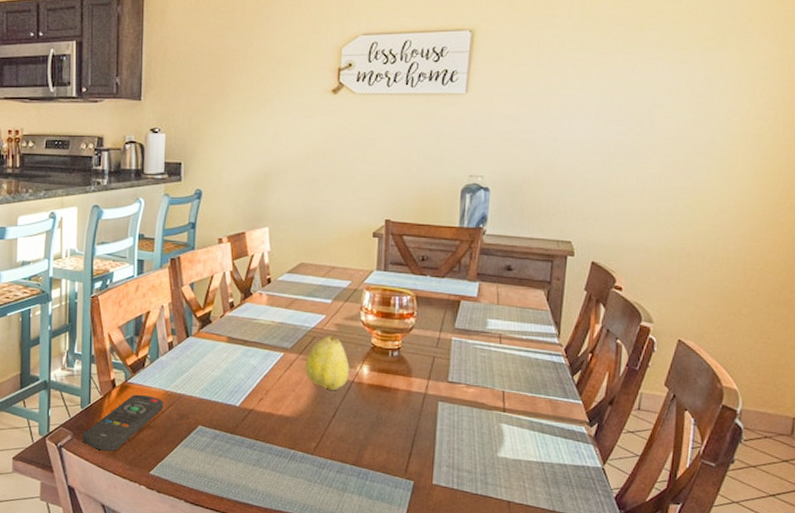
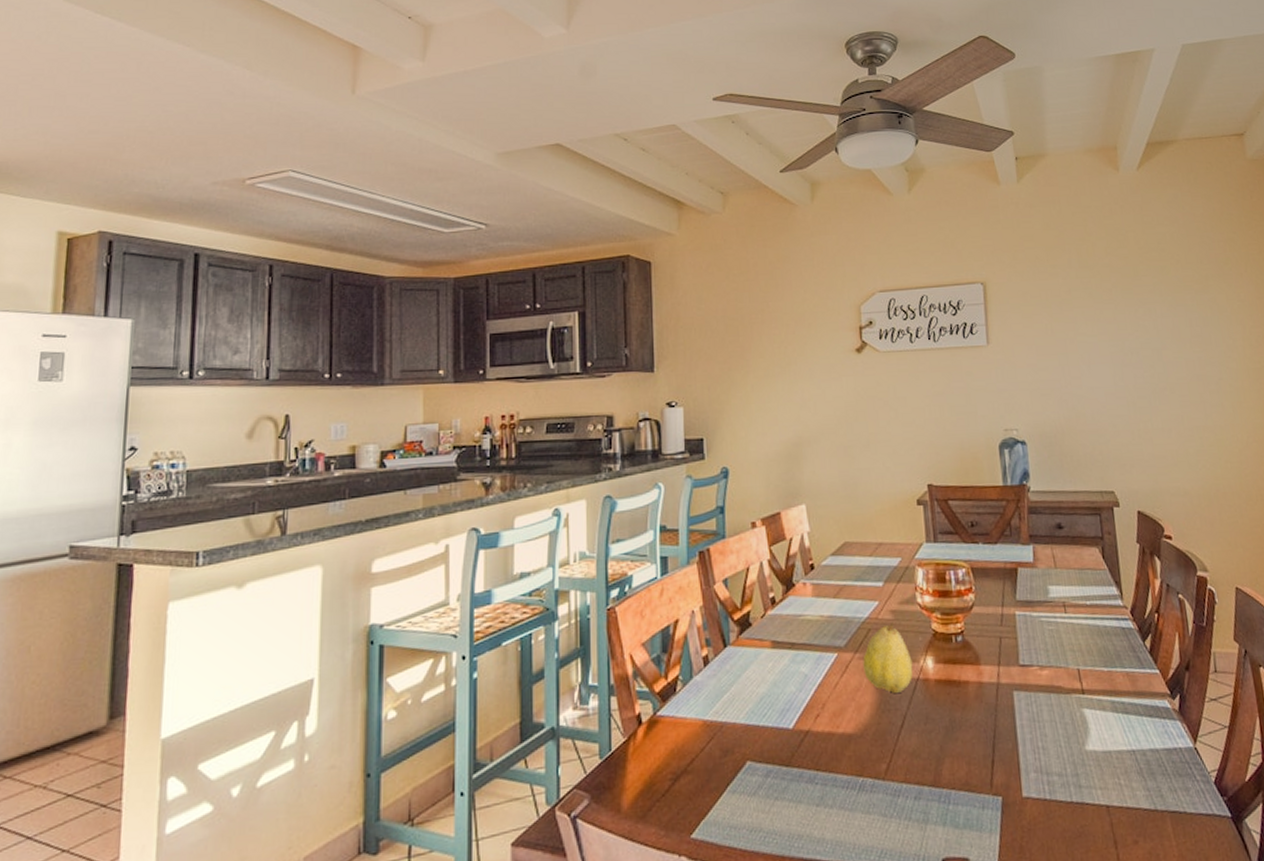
remote control: present [82,394,164,452] -> none [603,729,702,815]

